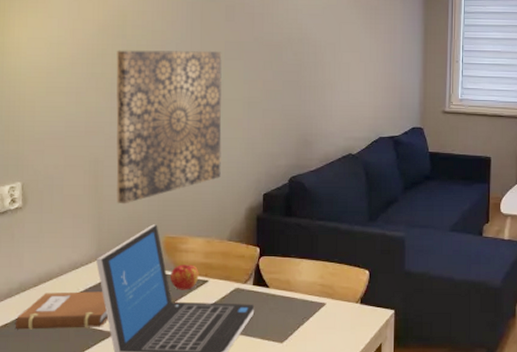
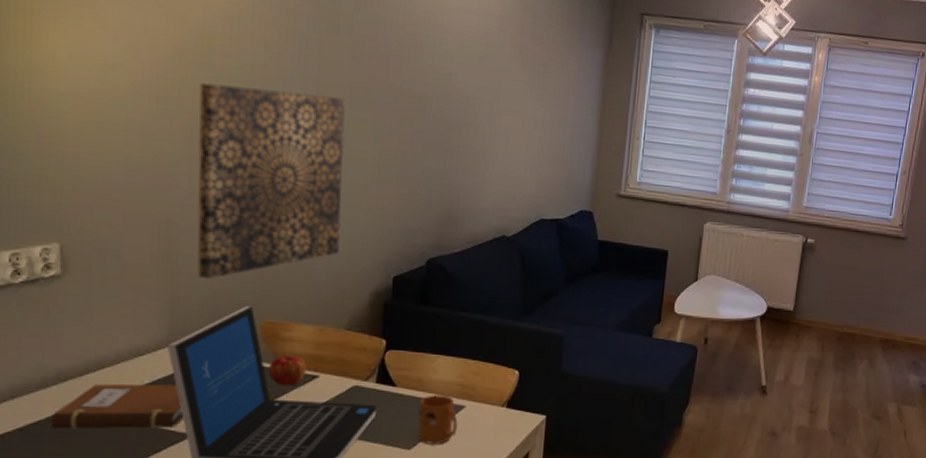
mug: none [287,294,320,339] -> present [417,395,458,446]

